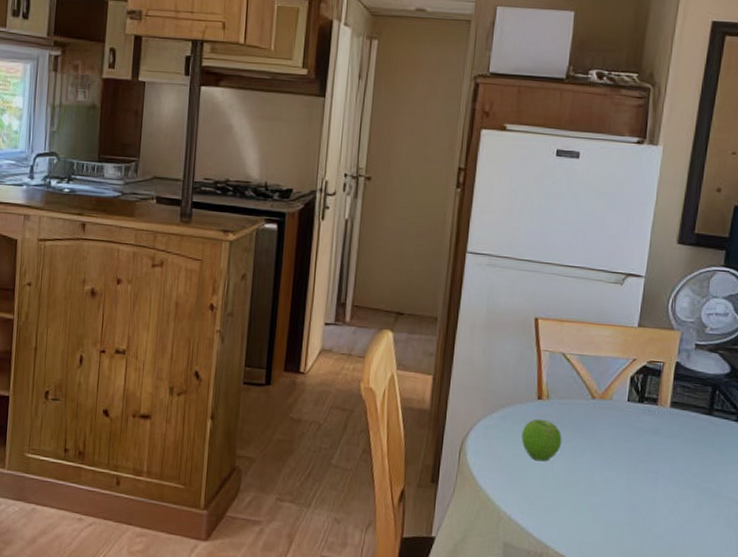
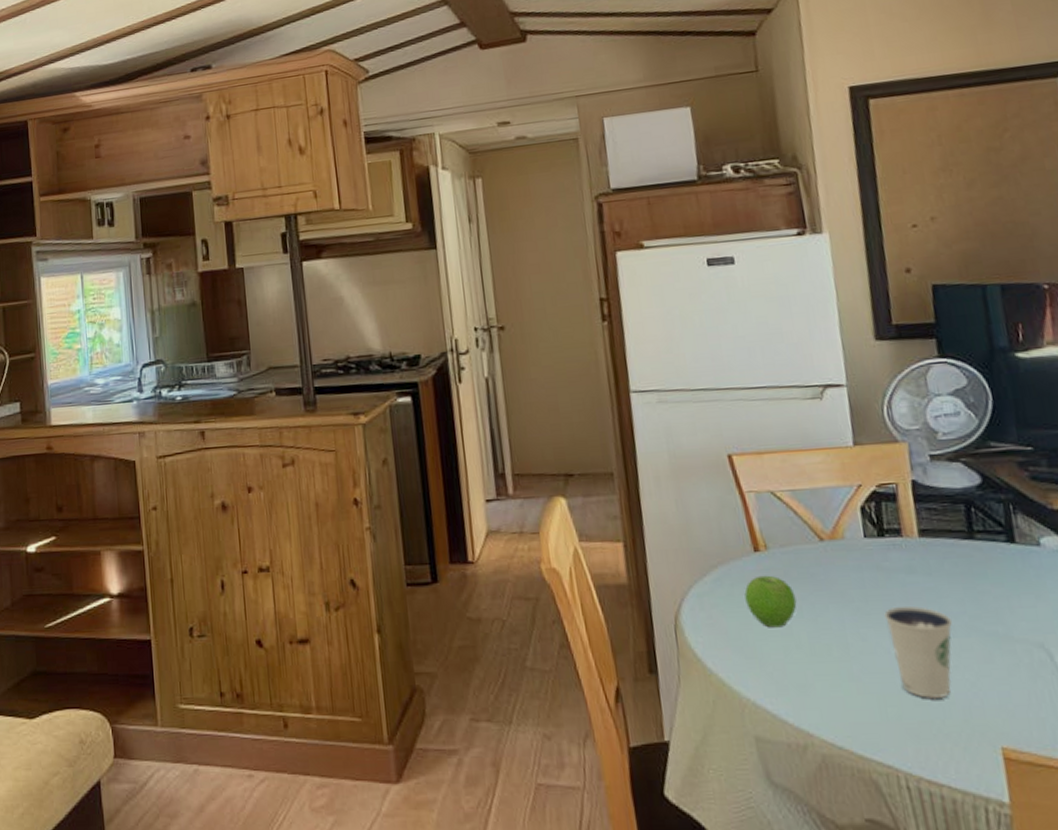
dixie cup: none [626,458,678,533] -> present [884,606,952,700]

